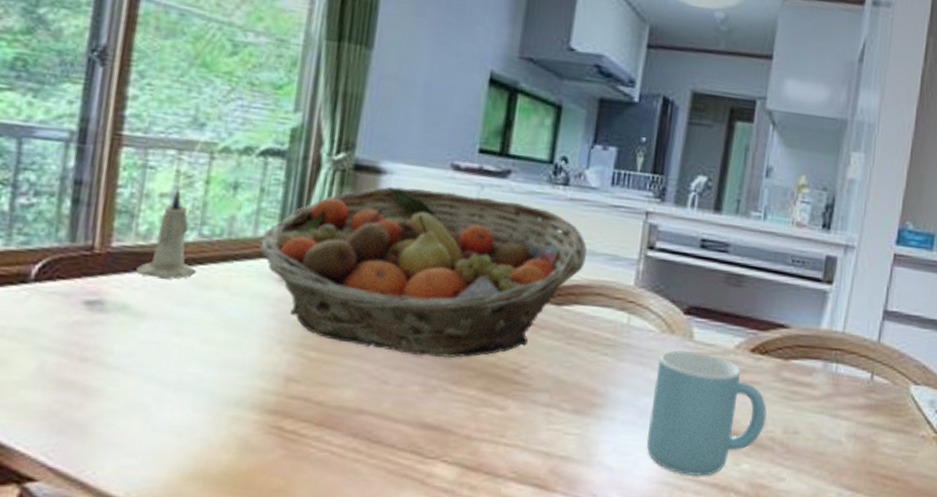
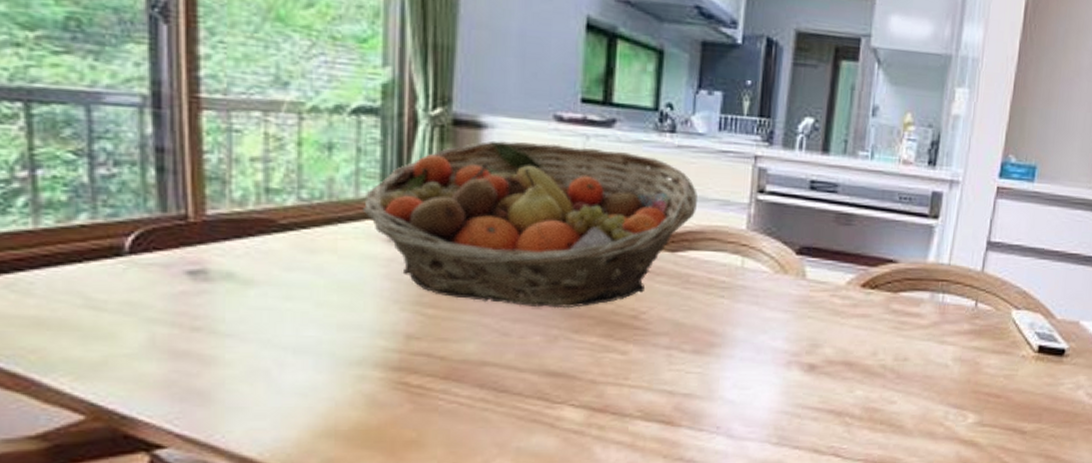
candle: present [135,189,196,280] -> none [235,153,300,245]
mug: present [647,350,767,477] -> none [765,289,878,405]

